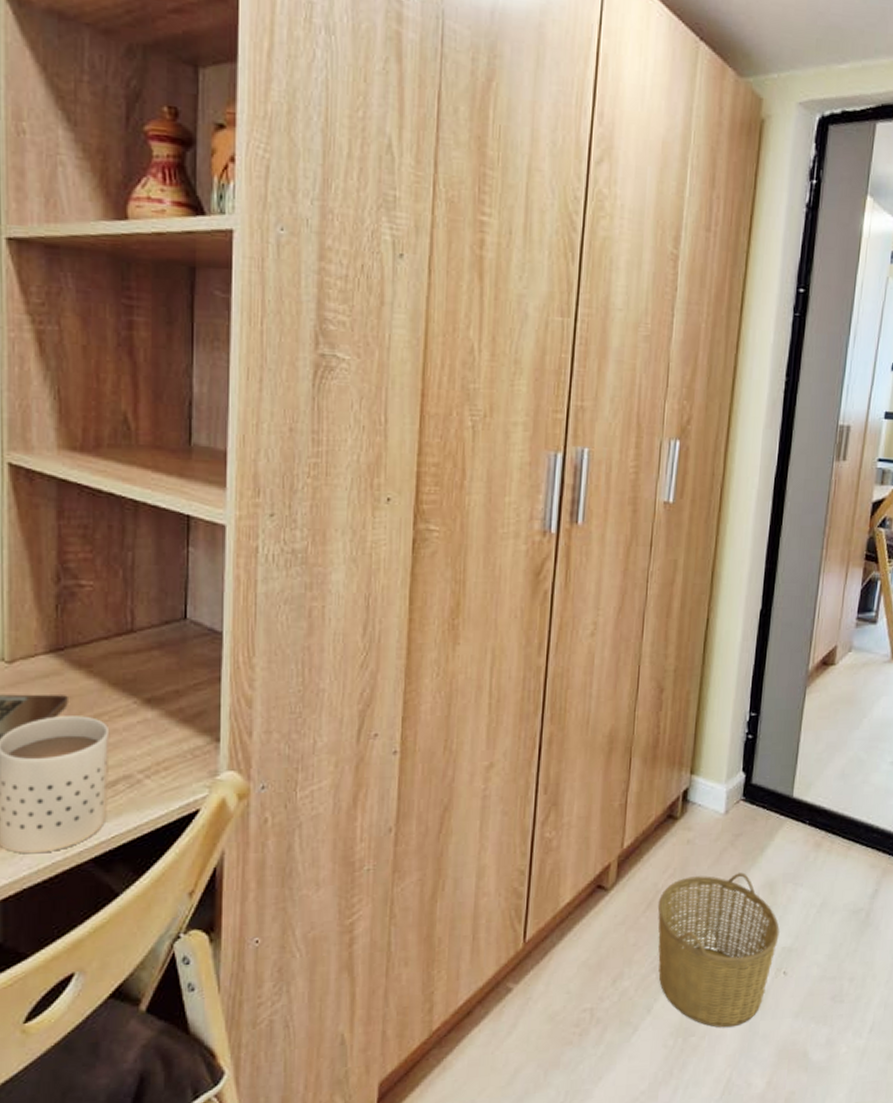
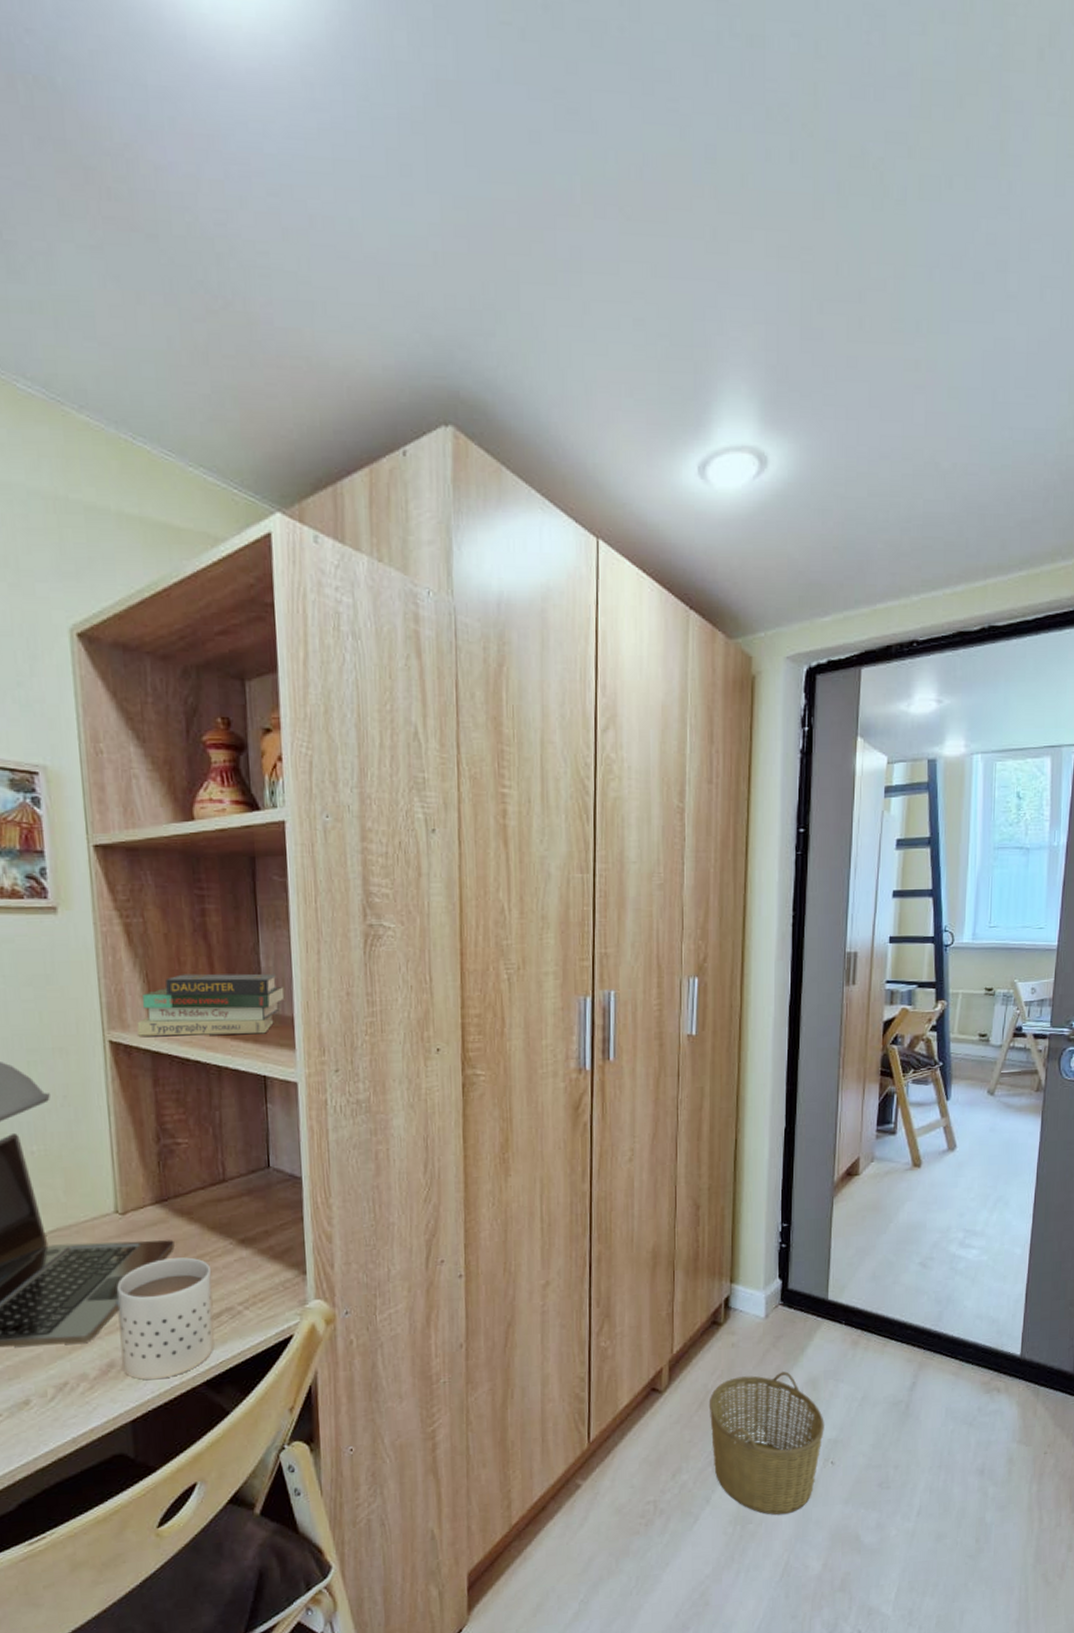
books: none [43,393,218,468] -> present [137,973,285,1036]

